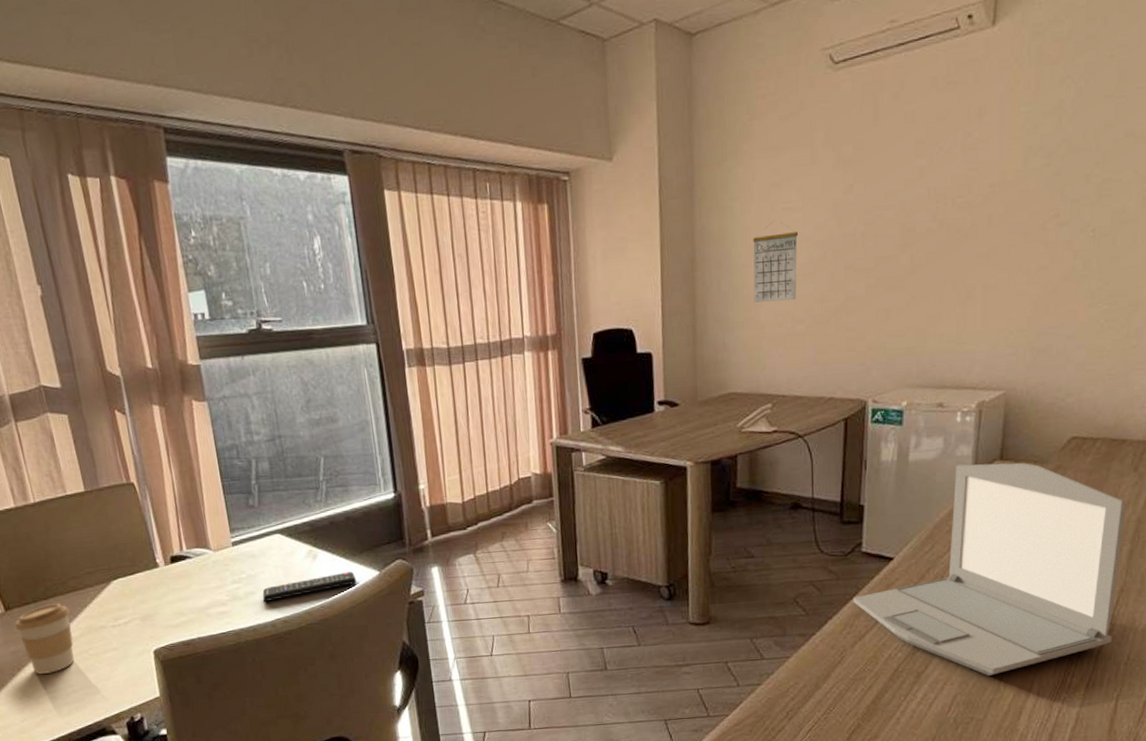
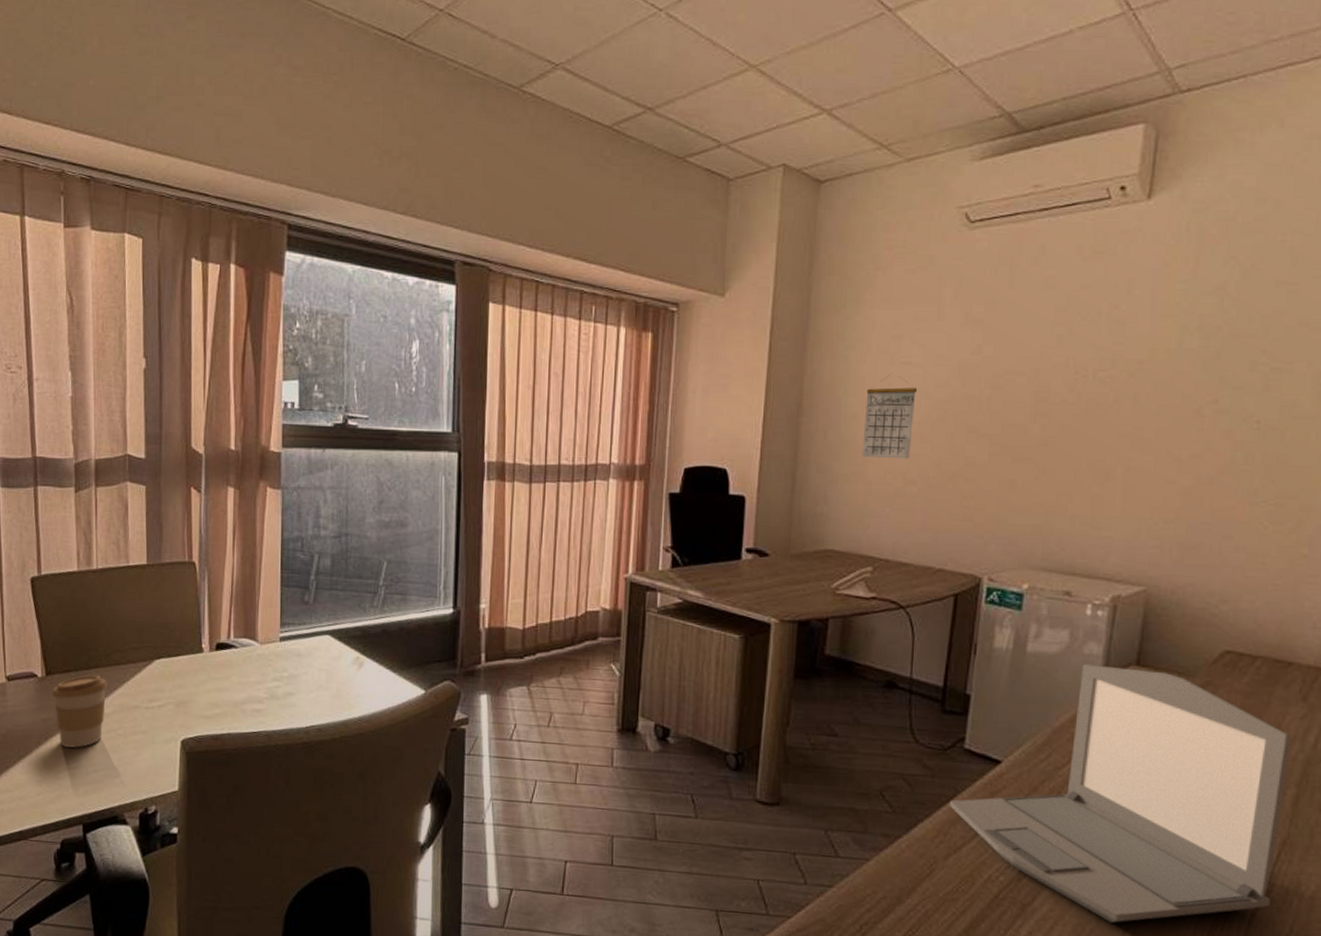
remote control: present [262,572,357,601] -> none [301,686,400,705]

